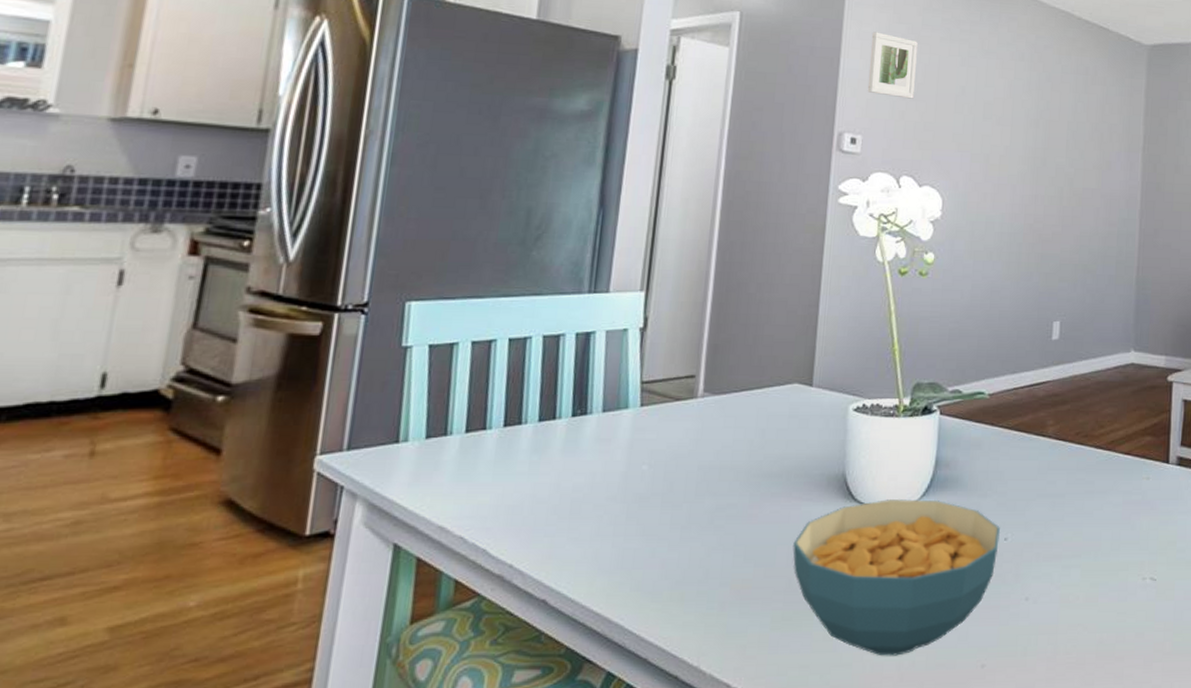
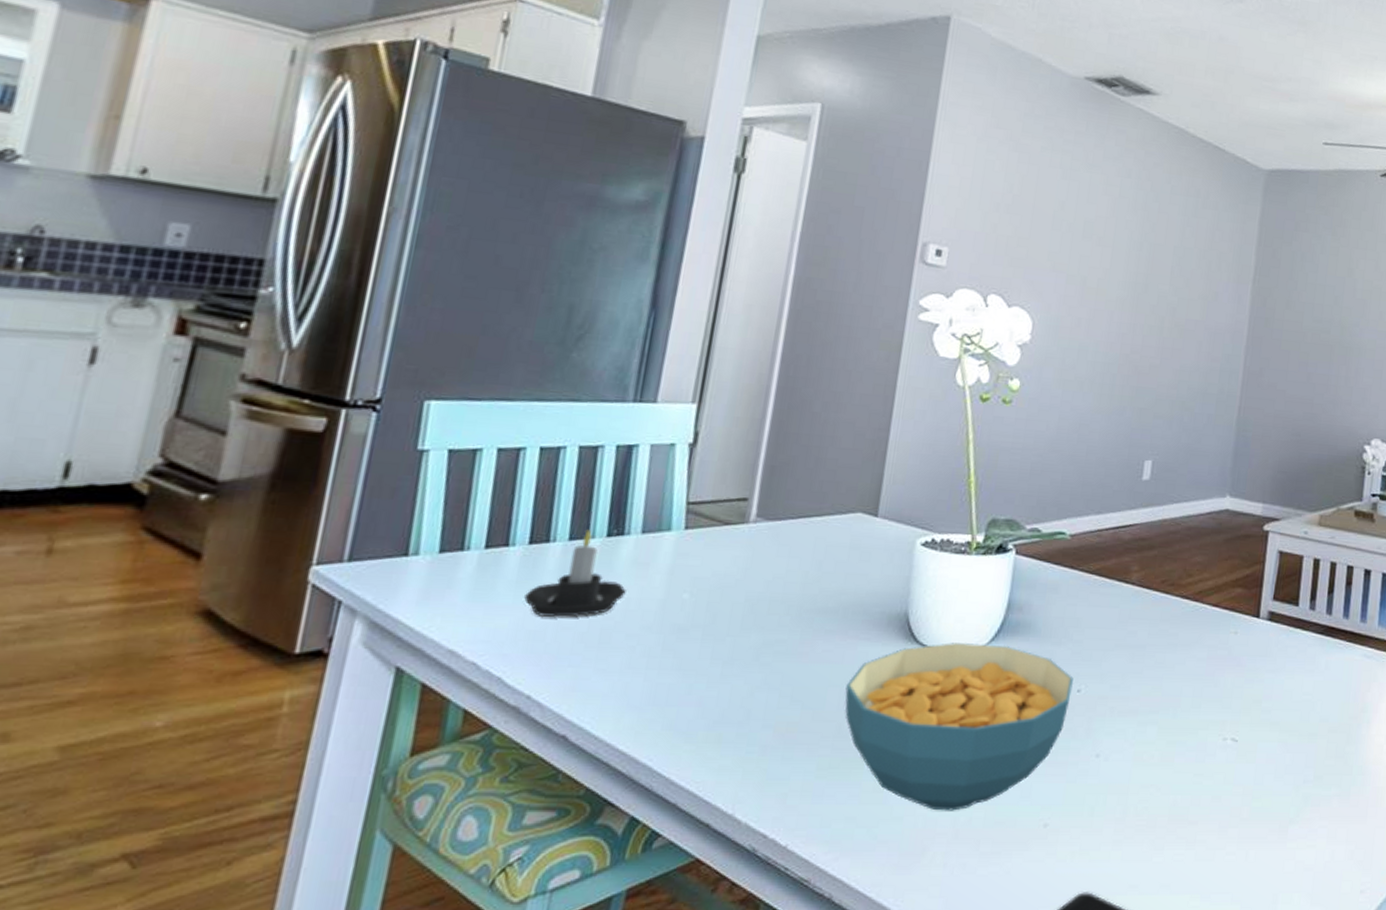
candle: none [501,411,592,492] -> present [523,529,626,617]
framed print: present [867,31,918,99] -> none [957,135,1016,212]

